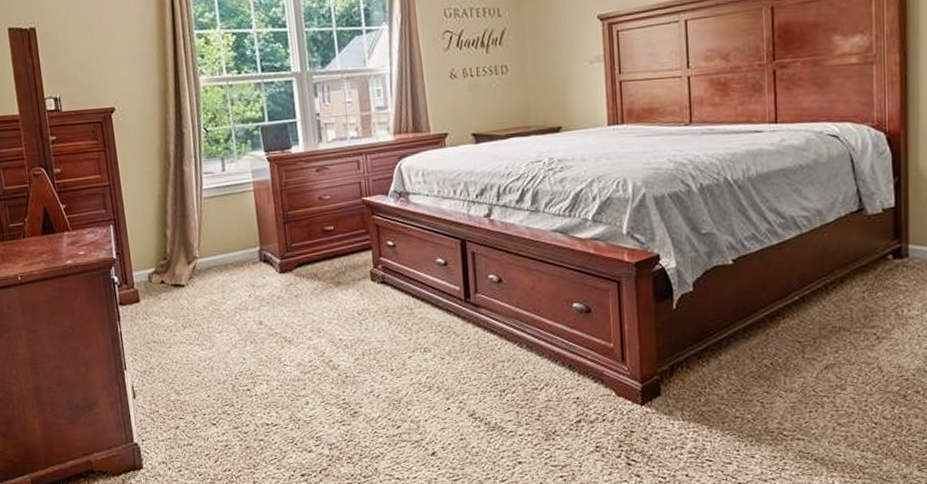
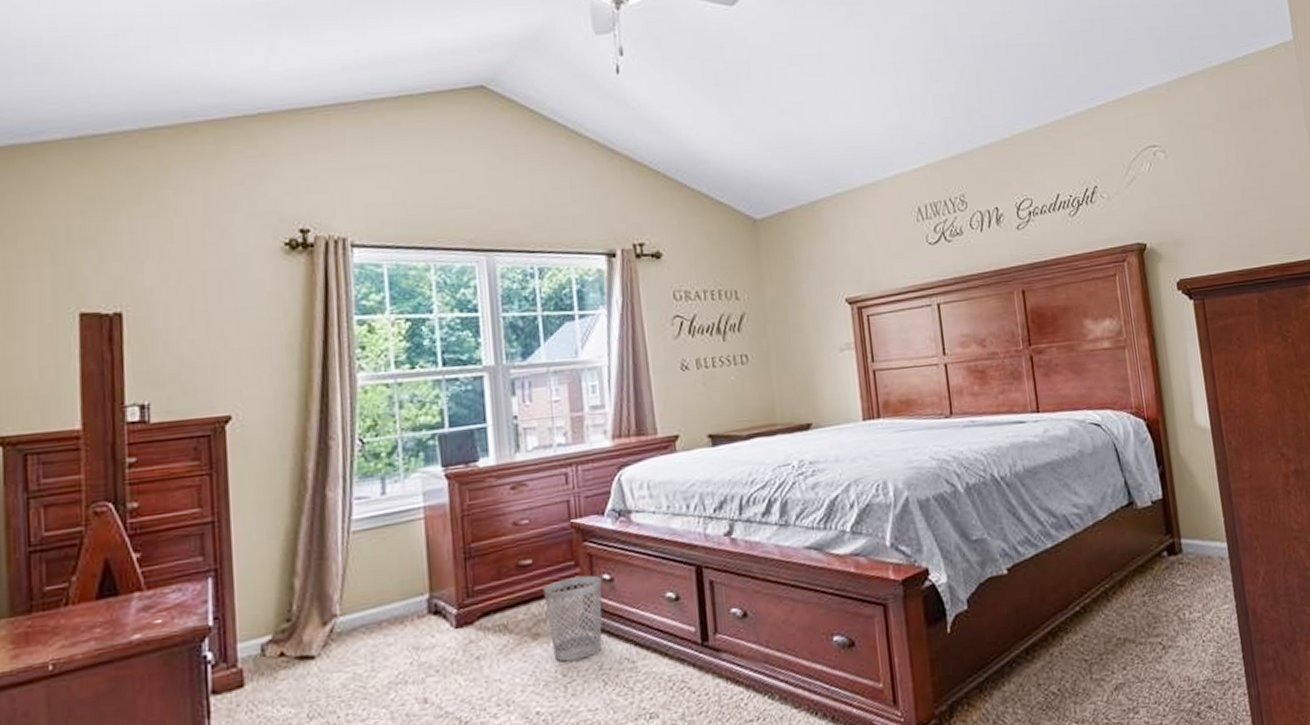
wastebasket: none [342,241,388,305] -> present [543,575,603,662]

